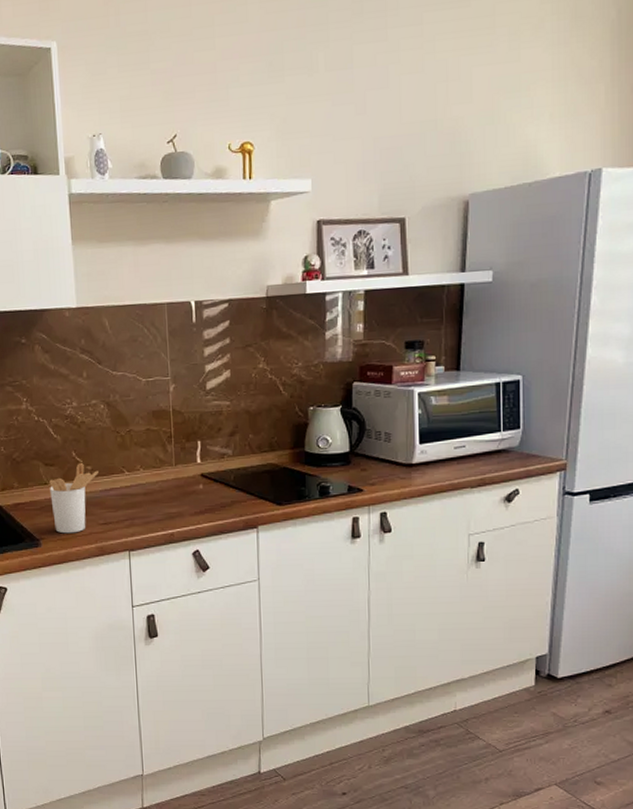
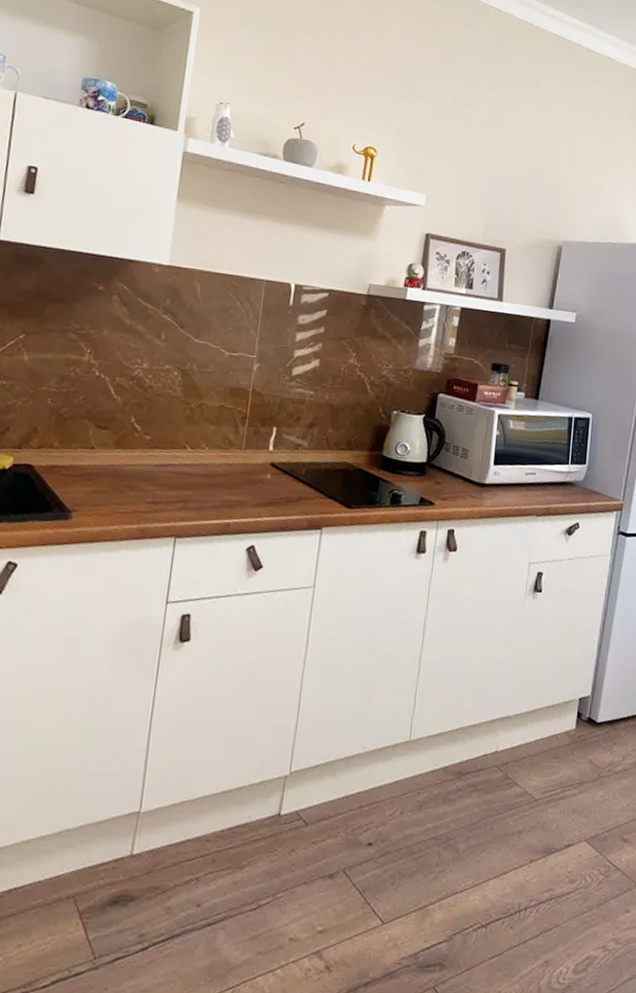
utensil holder: present [49,463,99,534] -> none [93,431,158,509]

